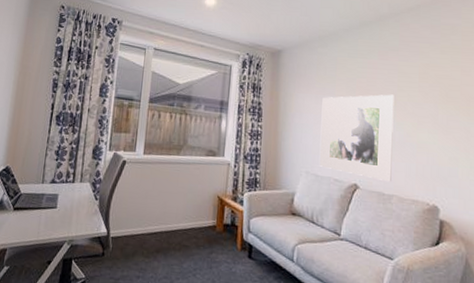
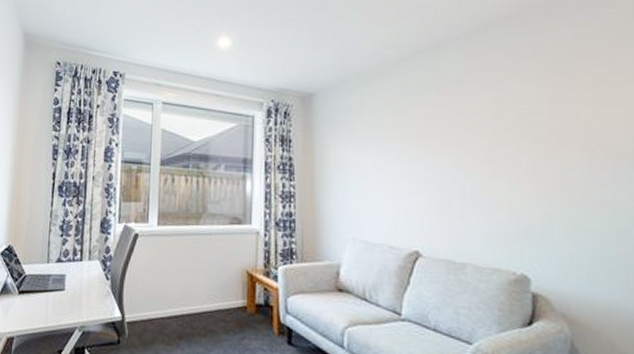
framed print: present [319,94,394,182] -> none [368,138,463,248]

